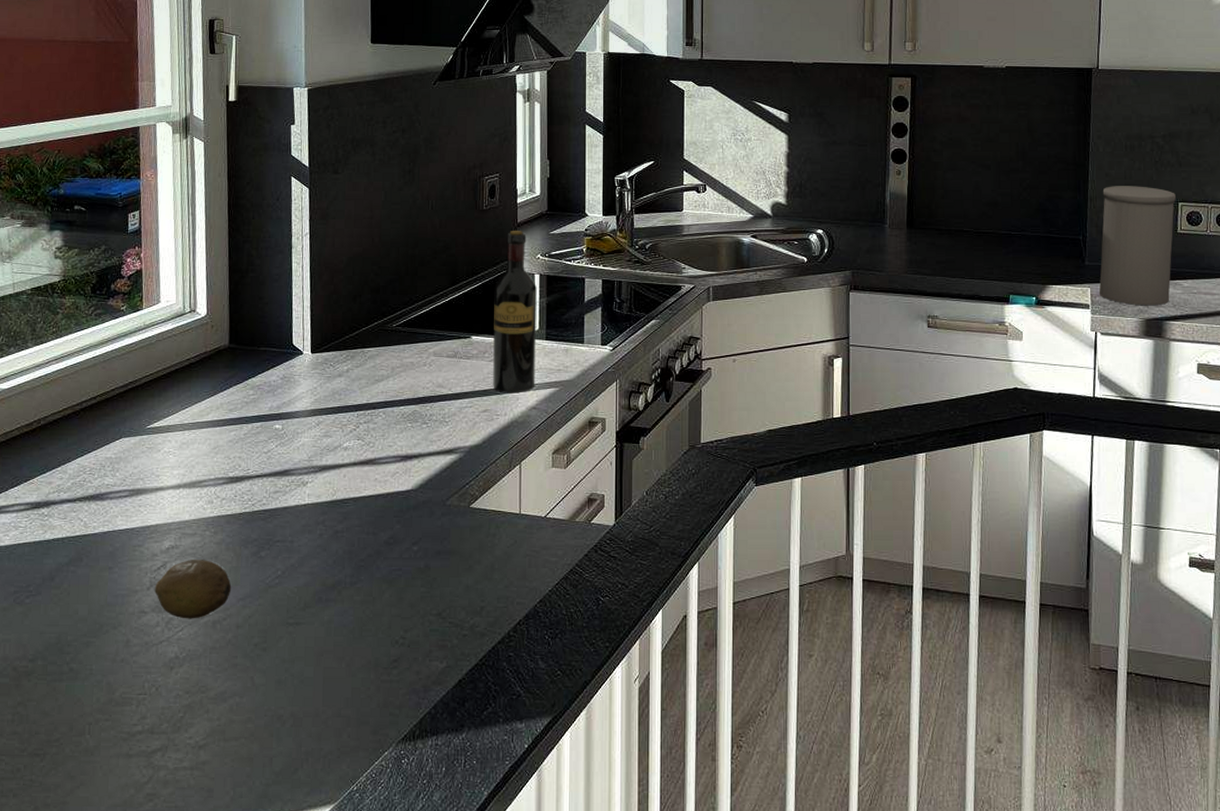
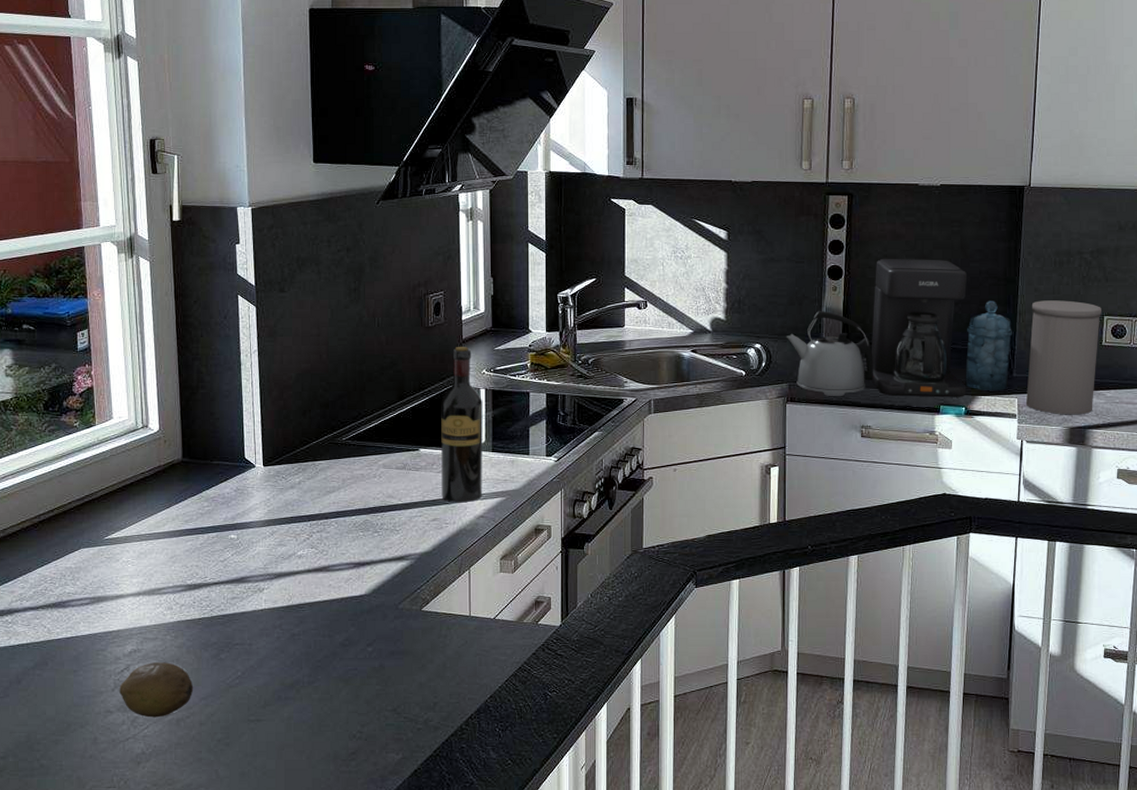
kettle: none [848,195,941,284] -> present [786,310,874,396]
coffee maker: none [937,141,1037,287] -> present [871,258,967,398]
canister: none [1035,186,1084,279] -> present [965,301,1013,390]

